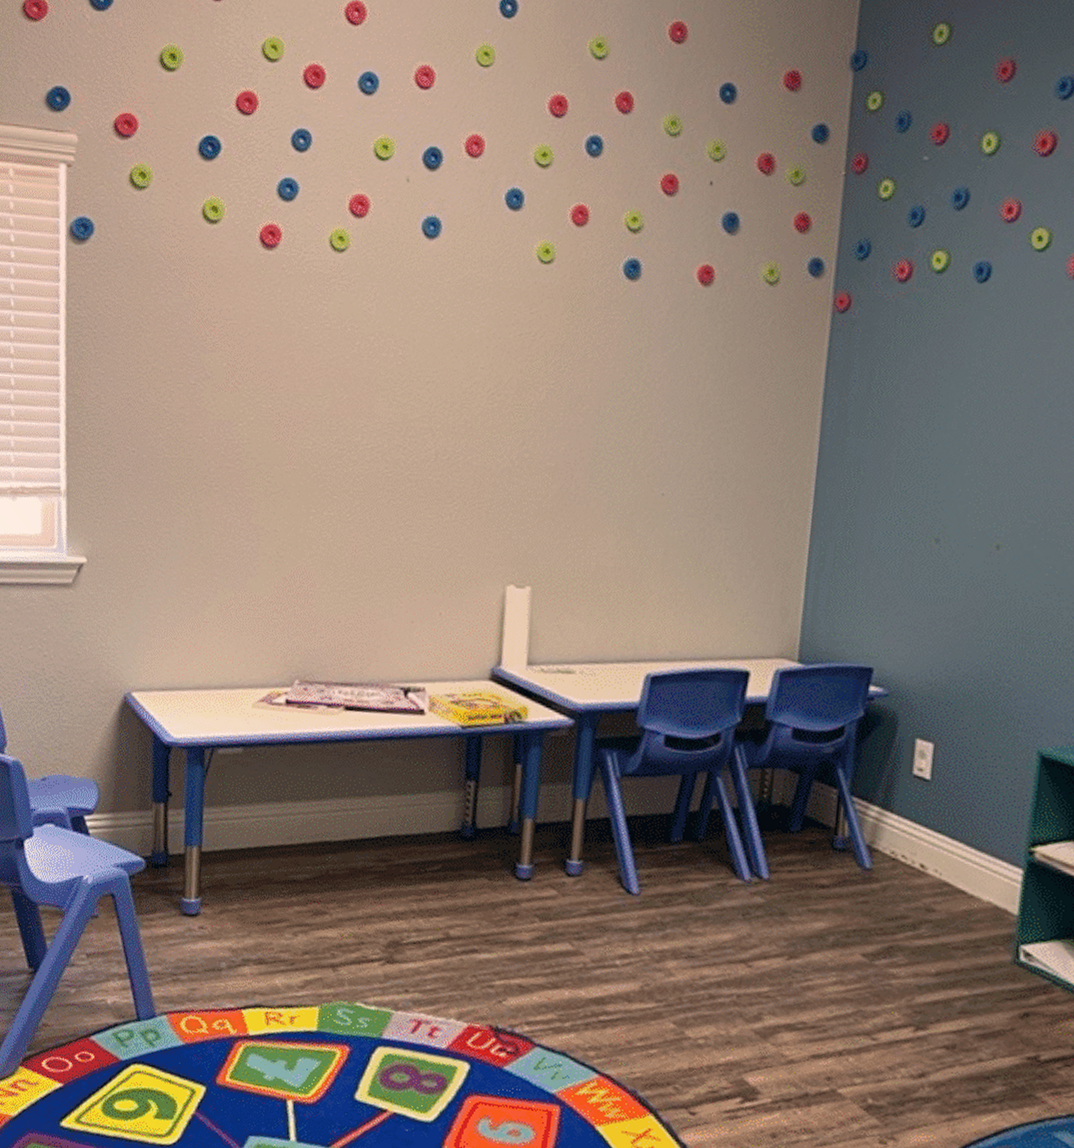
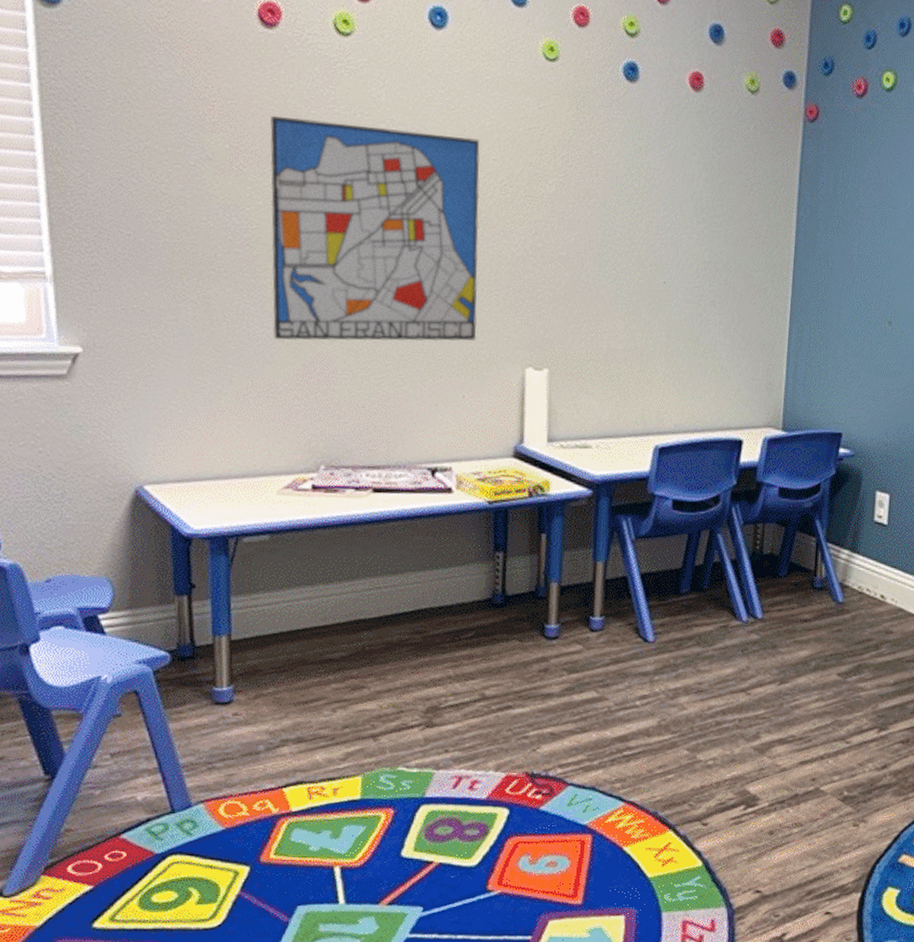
wall art: none [257,334,468,557] -> present [269,116,480,342]

